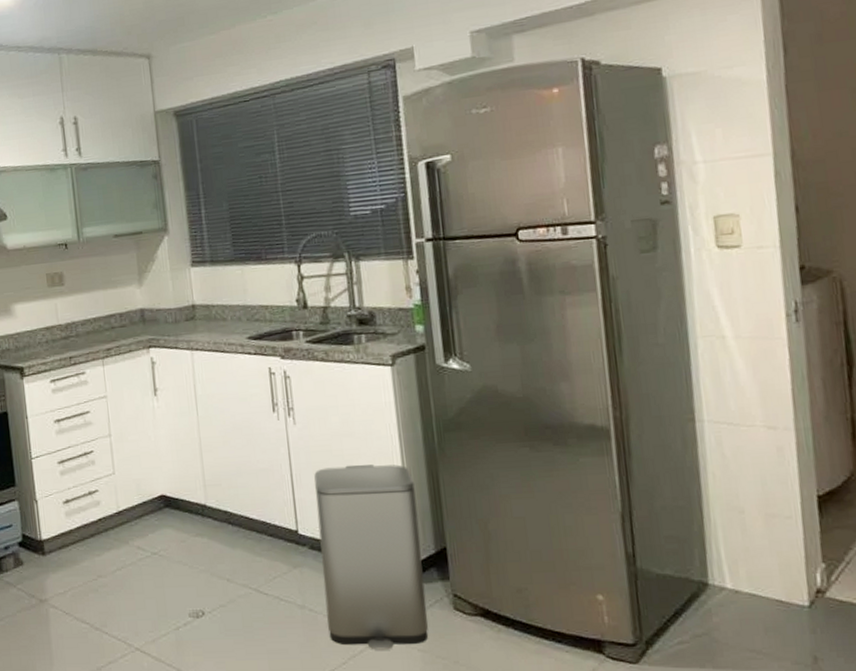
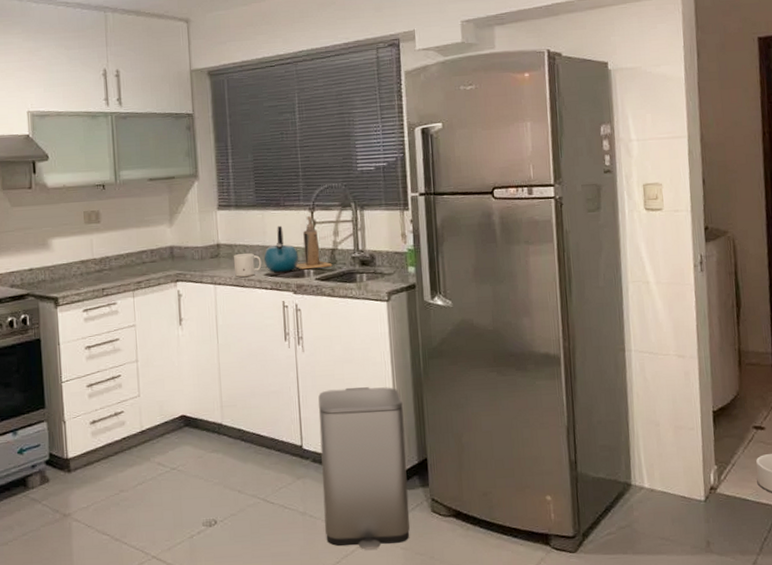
mug: none [210,314,244,342] -> present [233,253,262,278]
kettle: none [245,282,286,335] -> present [263,225,299,272]
soap dispenser: none [281,269,325,332] -> present [295,215,333,270]

